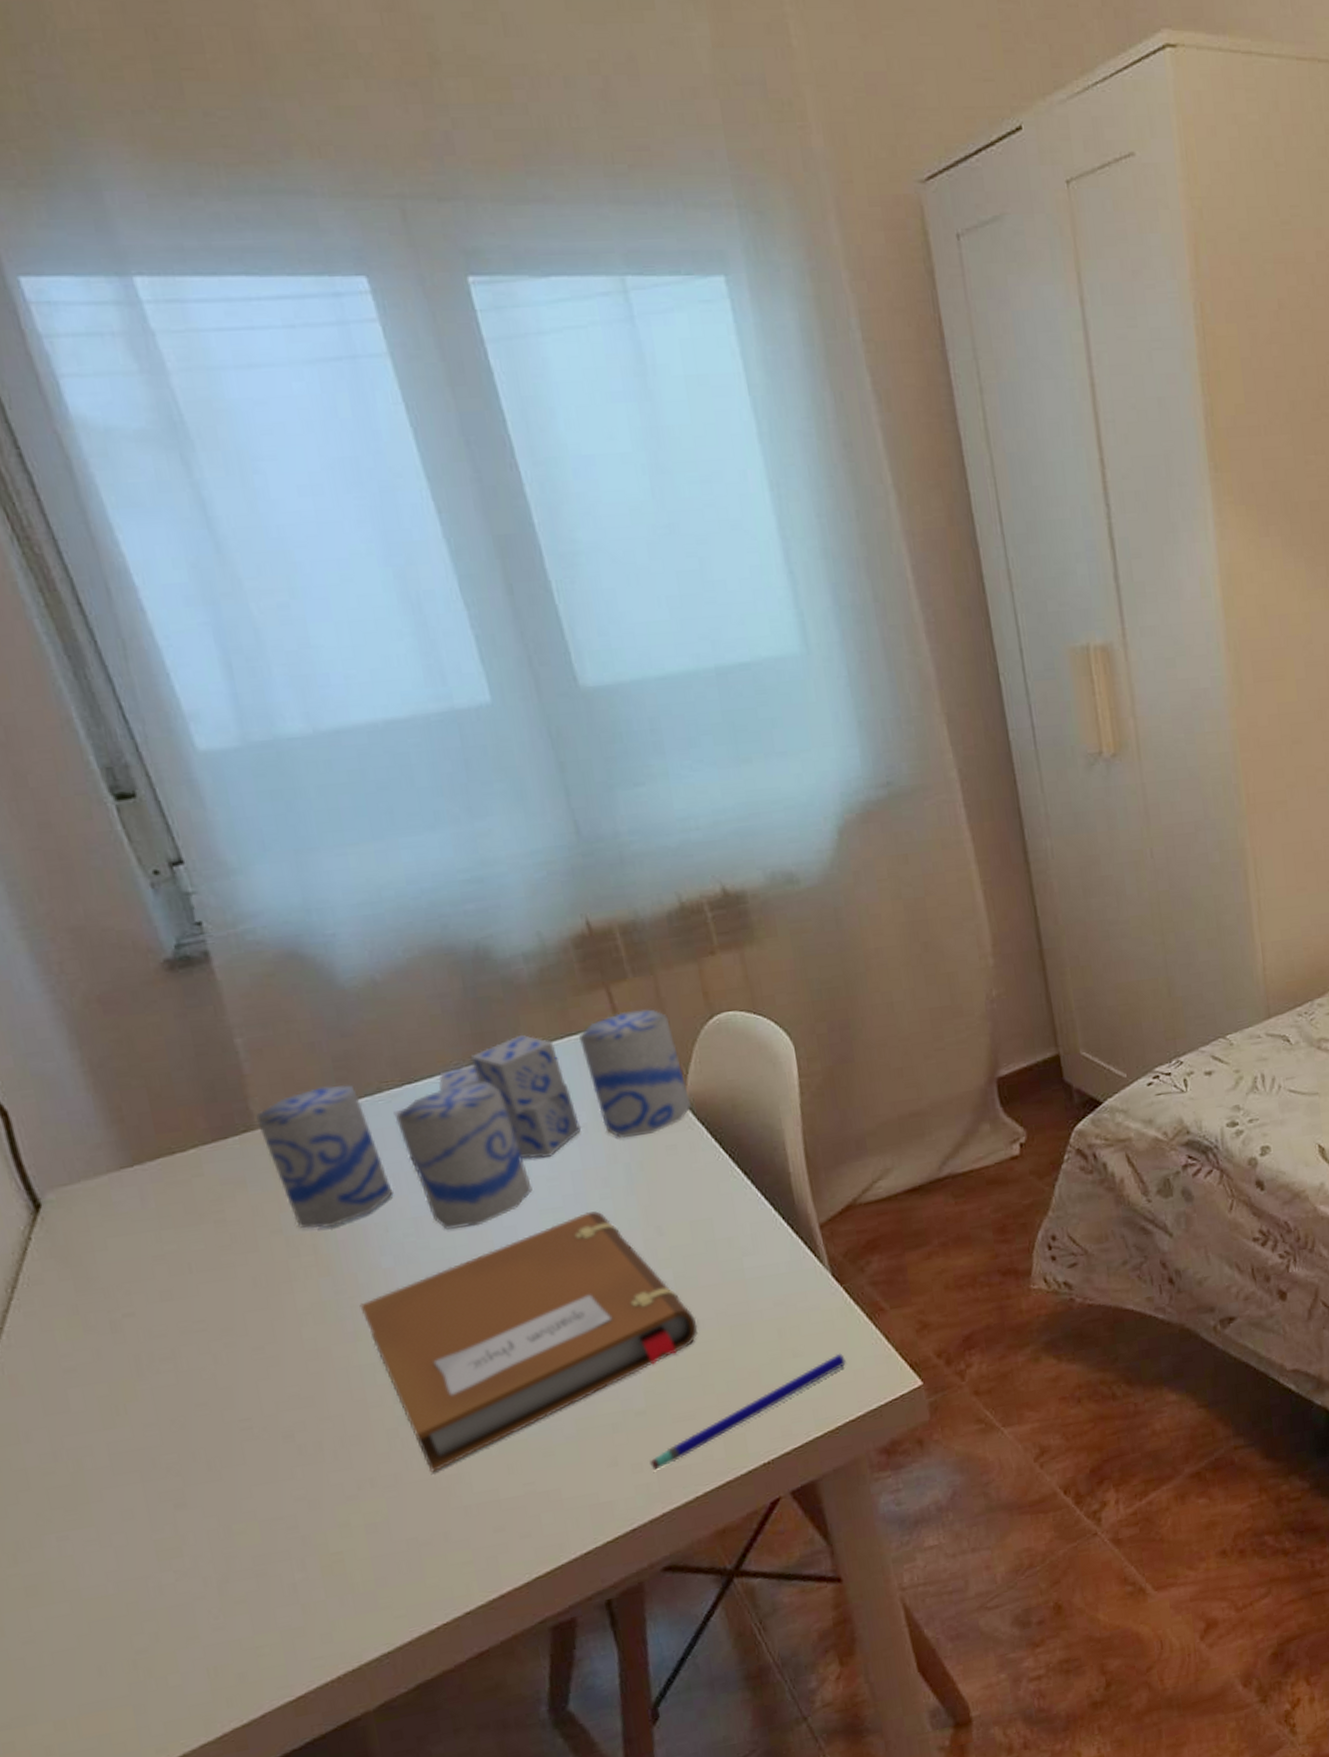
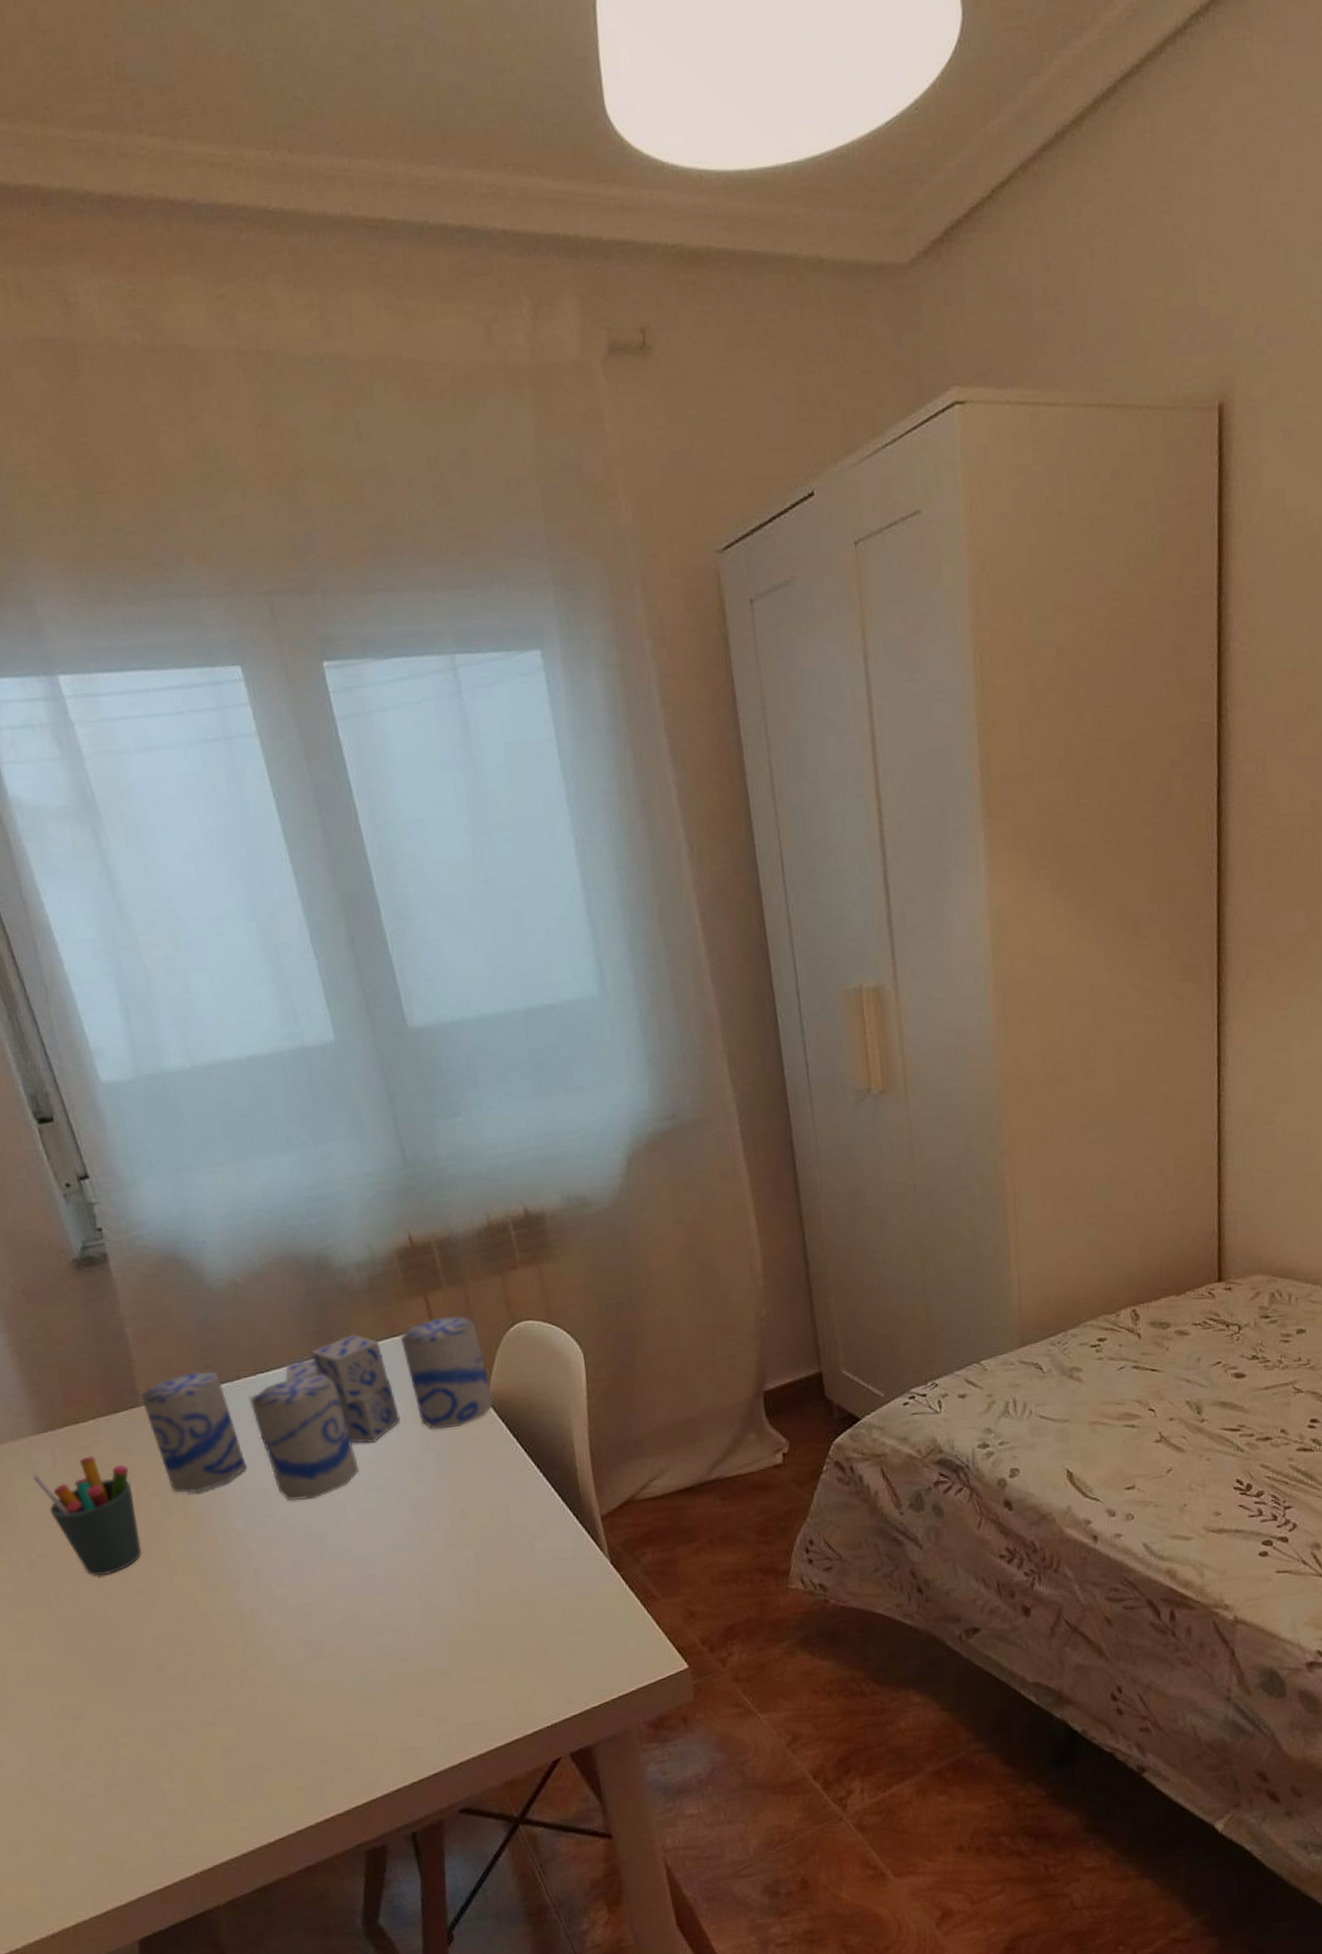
pen holder: none [114,1191,261,1335] -> present [32,1456,142,1577]
notebook: present [360,1211,699,1472] -> none [219,1492,495,1708]
pen: present [650,1353,846,1471] -> none [451,1633,621,1724]

